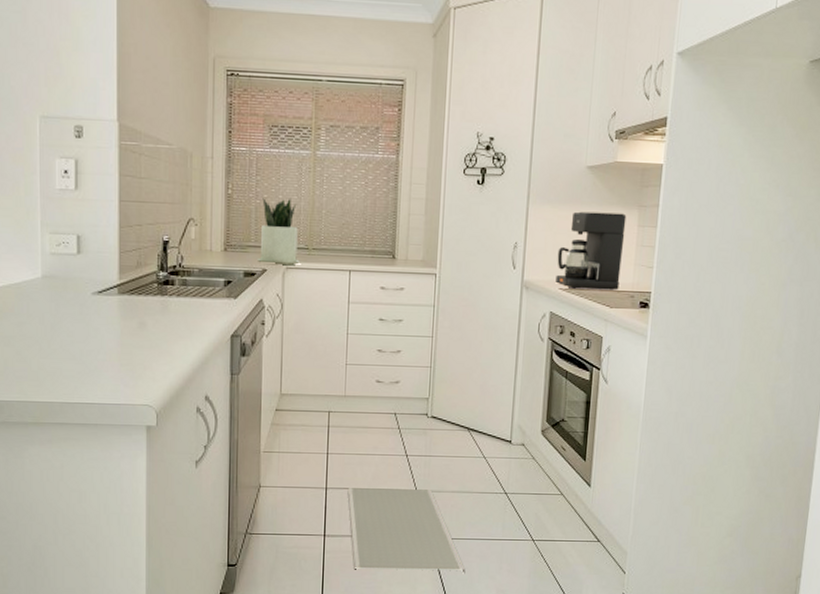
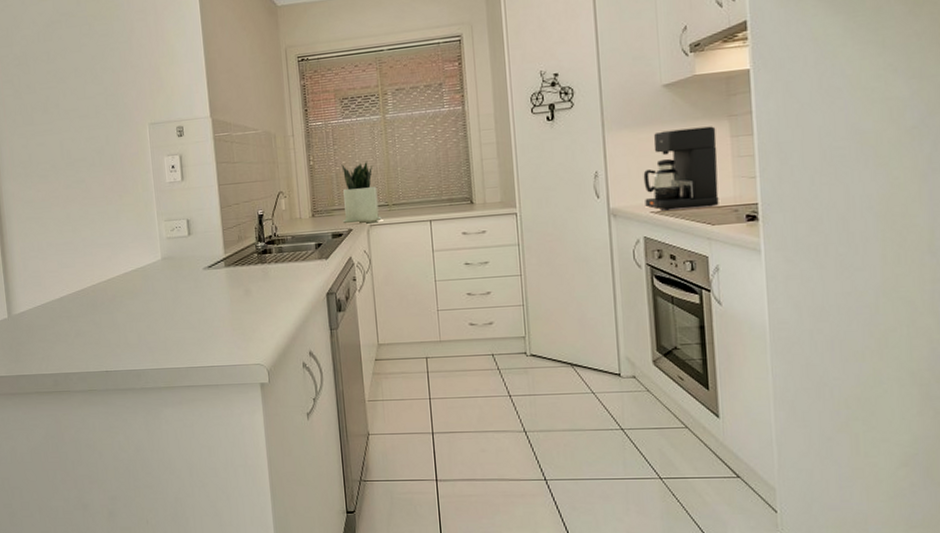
door mat: present [347,488,466,573] -> none [454,429,589,515]

